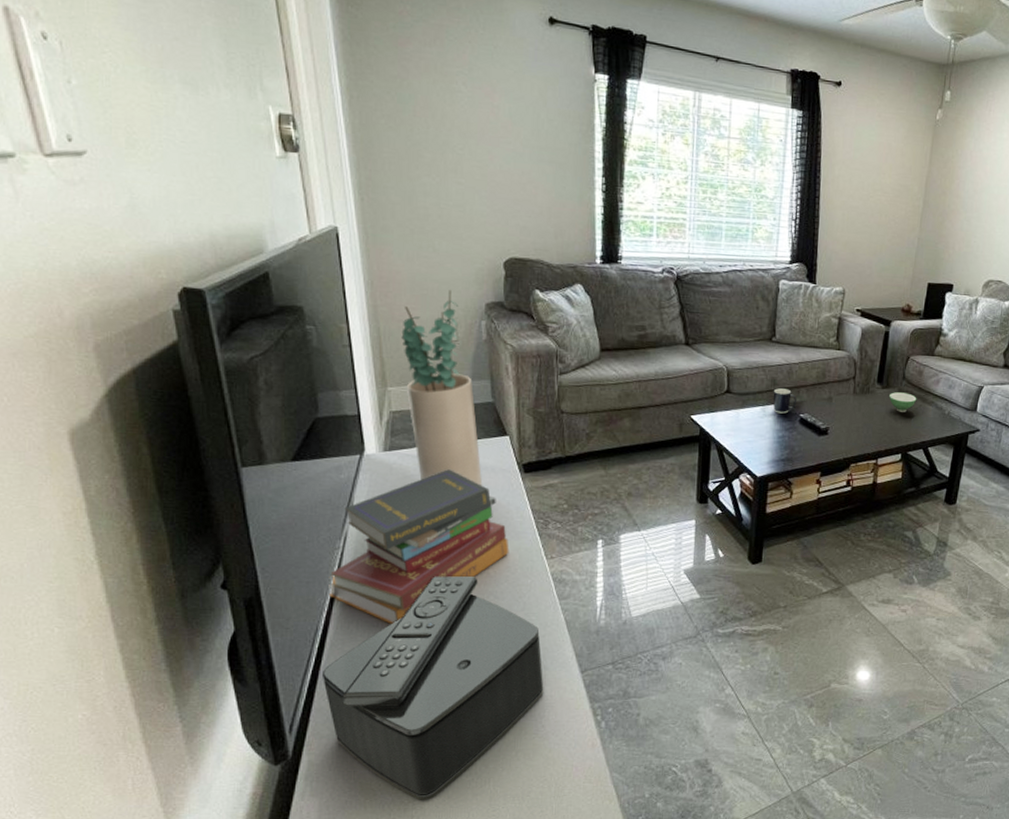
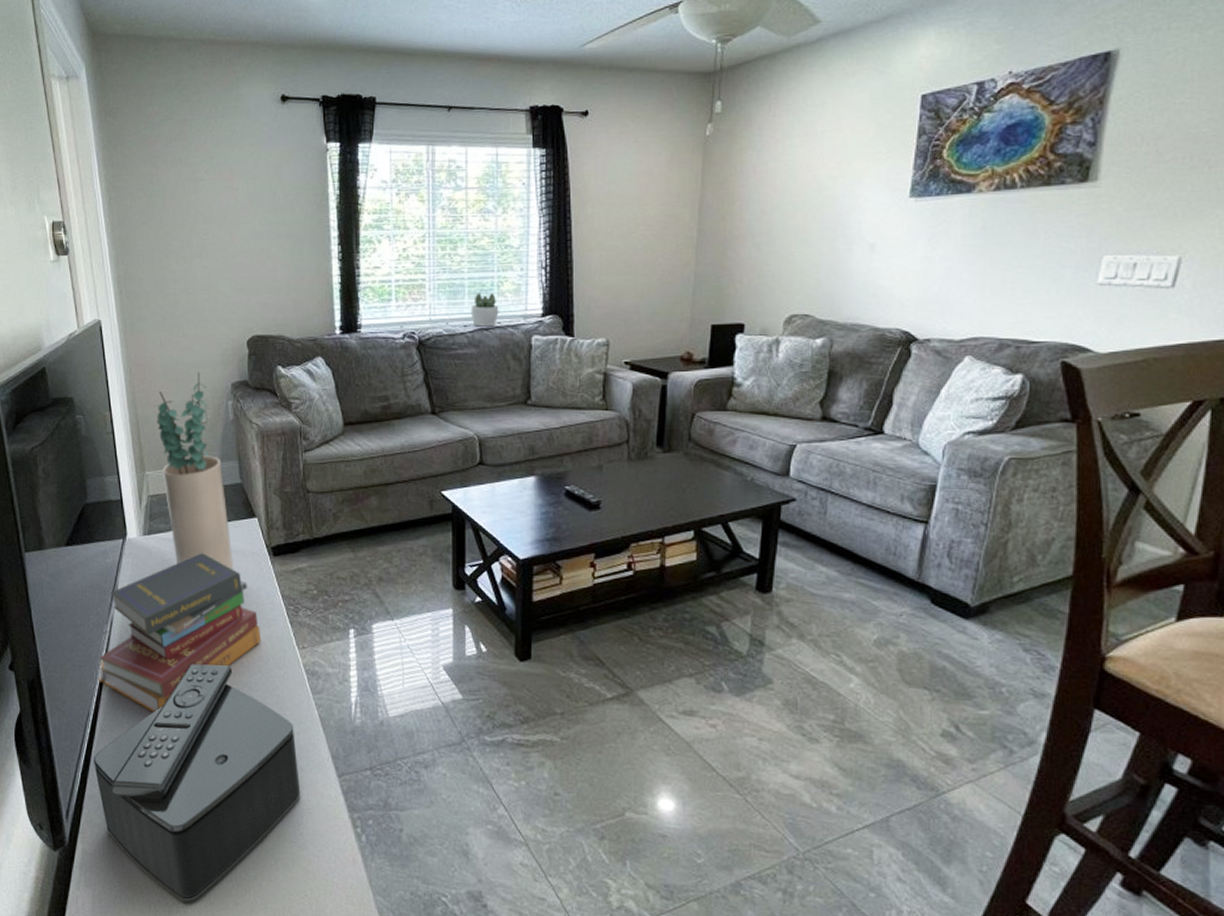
succulent plant: none [726,237,752,269] -> present [471,293,499,327]
mug: present [773,388,796,414] -> none [532,457,560,486]
bowl: present [888,392,917,412] -> none [672,456,709,480]

